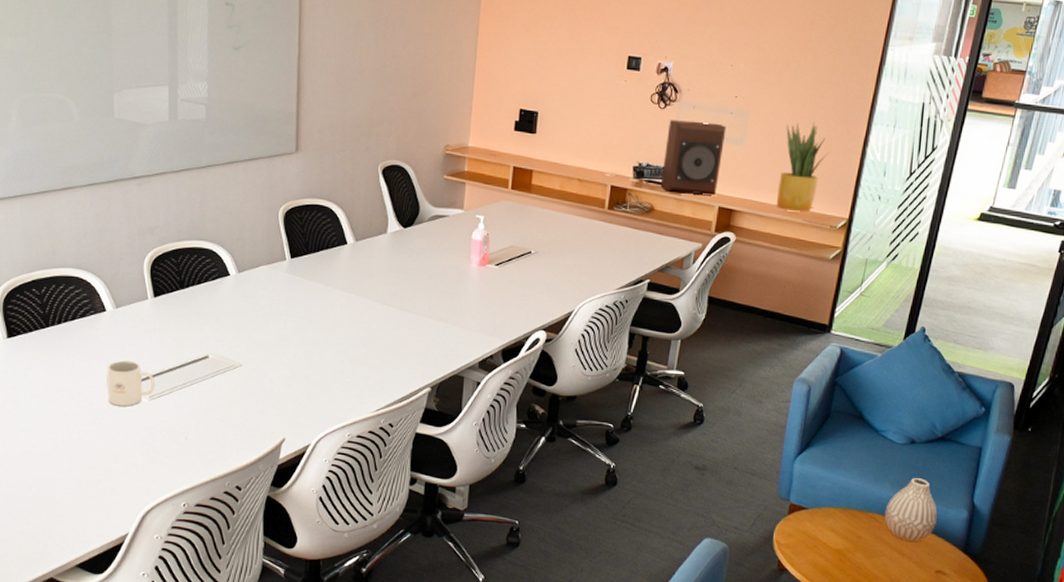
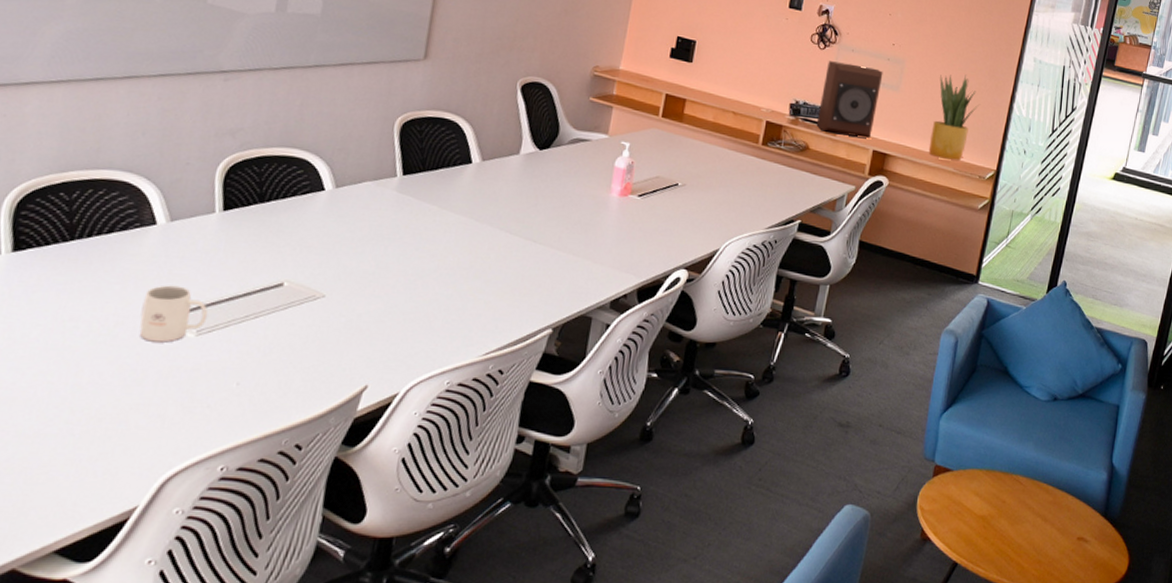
vase: present [884,478,938,543] -> none [1028,437,1080,507]

